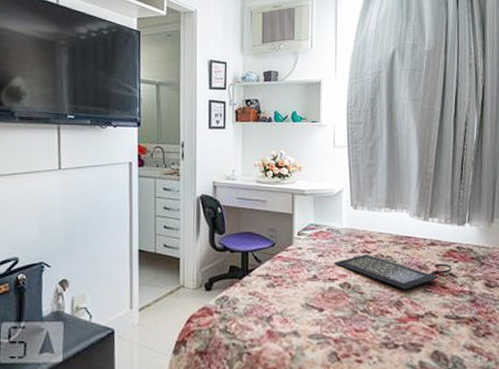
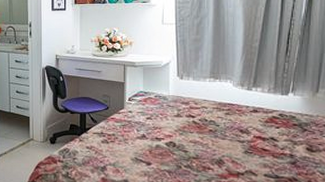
clutch bag: present [333,253,452,290] -> none [160,118,274,150]

